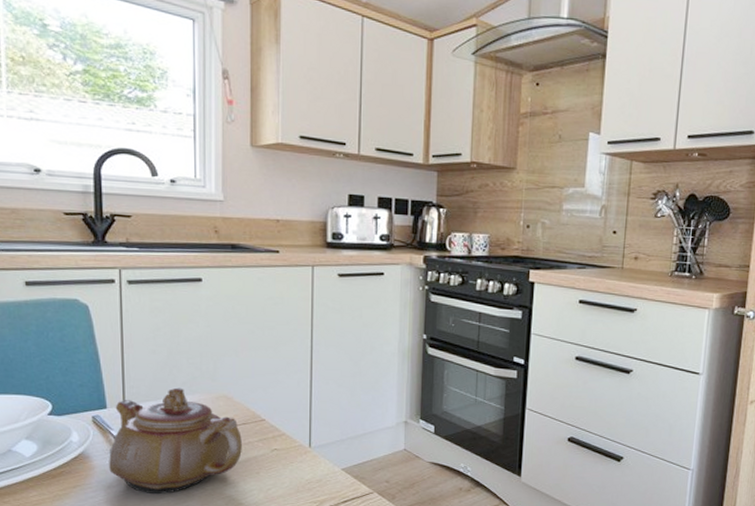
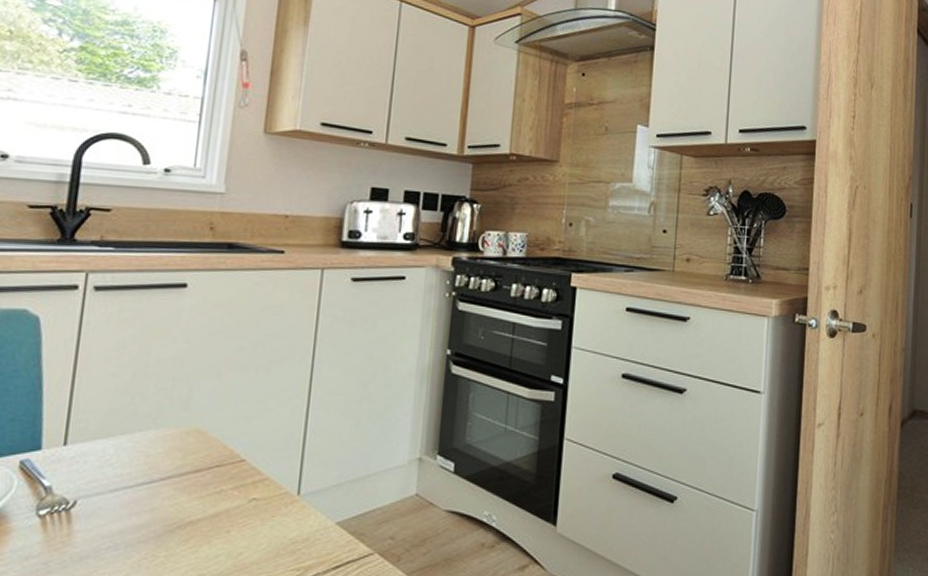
teapot: present [109,387,242,495] -> none [31,420,213,567]

